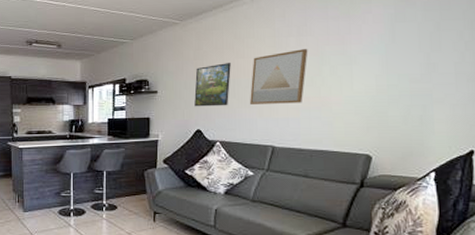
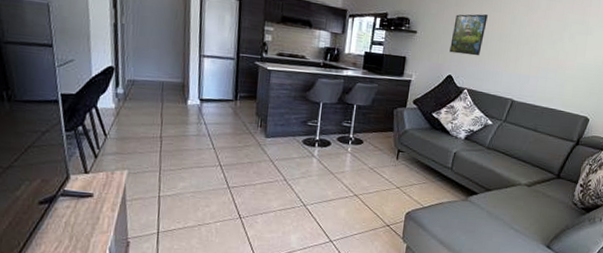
wall art: present [250,49,308,104] -> none [499,12,555,63]

